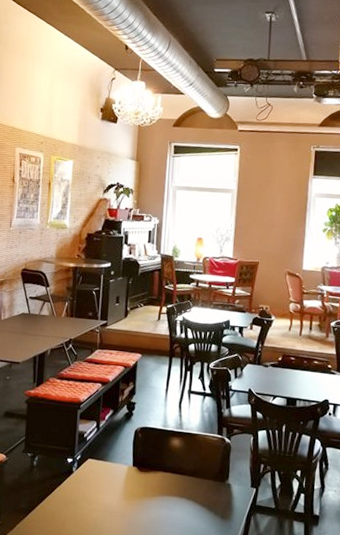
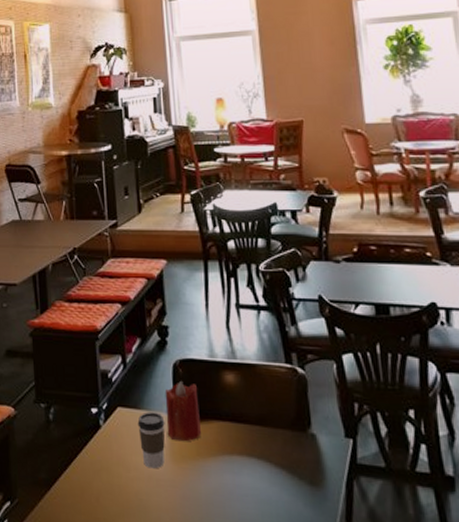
coffee cup: none [102,463,123,504] -> present [137,411,165,469]
candle: none [123,442,151,486] -> present [165,380,202,442]

